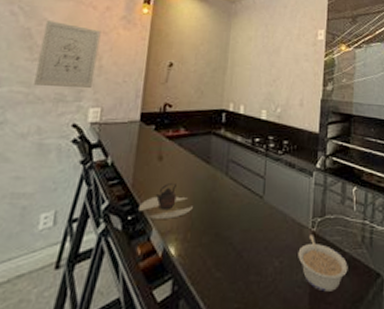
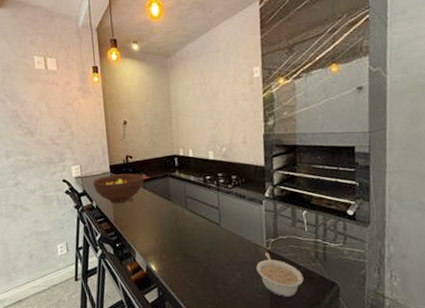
wall art: present [34,21,101,88] -> none [25,101,70,153]
fruit bowl: none [113,124,182,163] -> present [92,173,144,204]
teapot: present [139,182,193,219] -> none [123,217,163,245]

